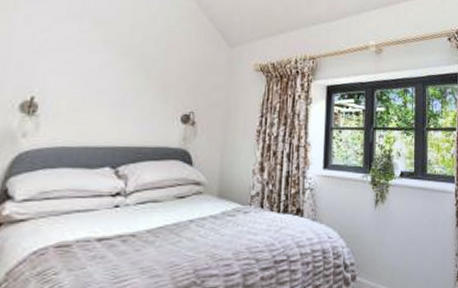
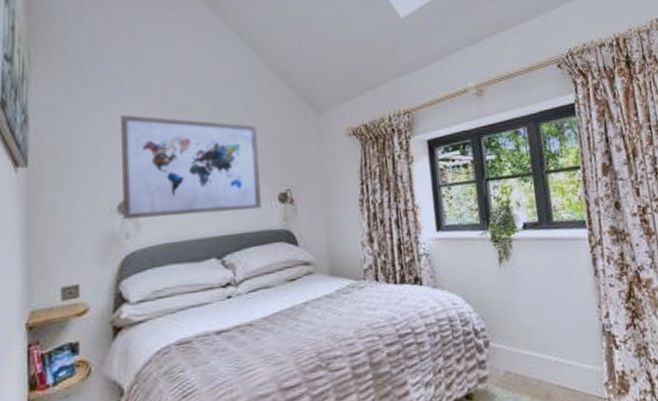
wall art: none [24,19,171,127] -> present [121,115,261,220]

